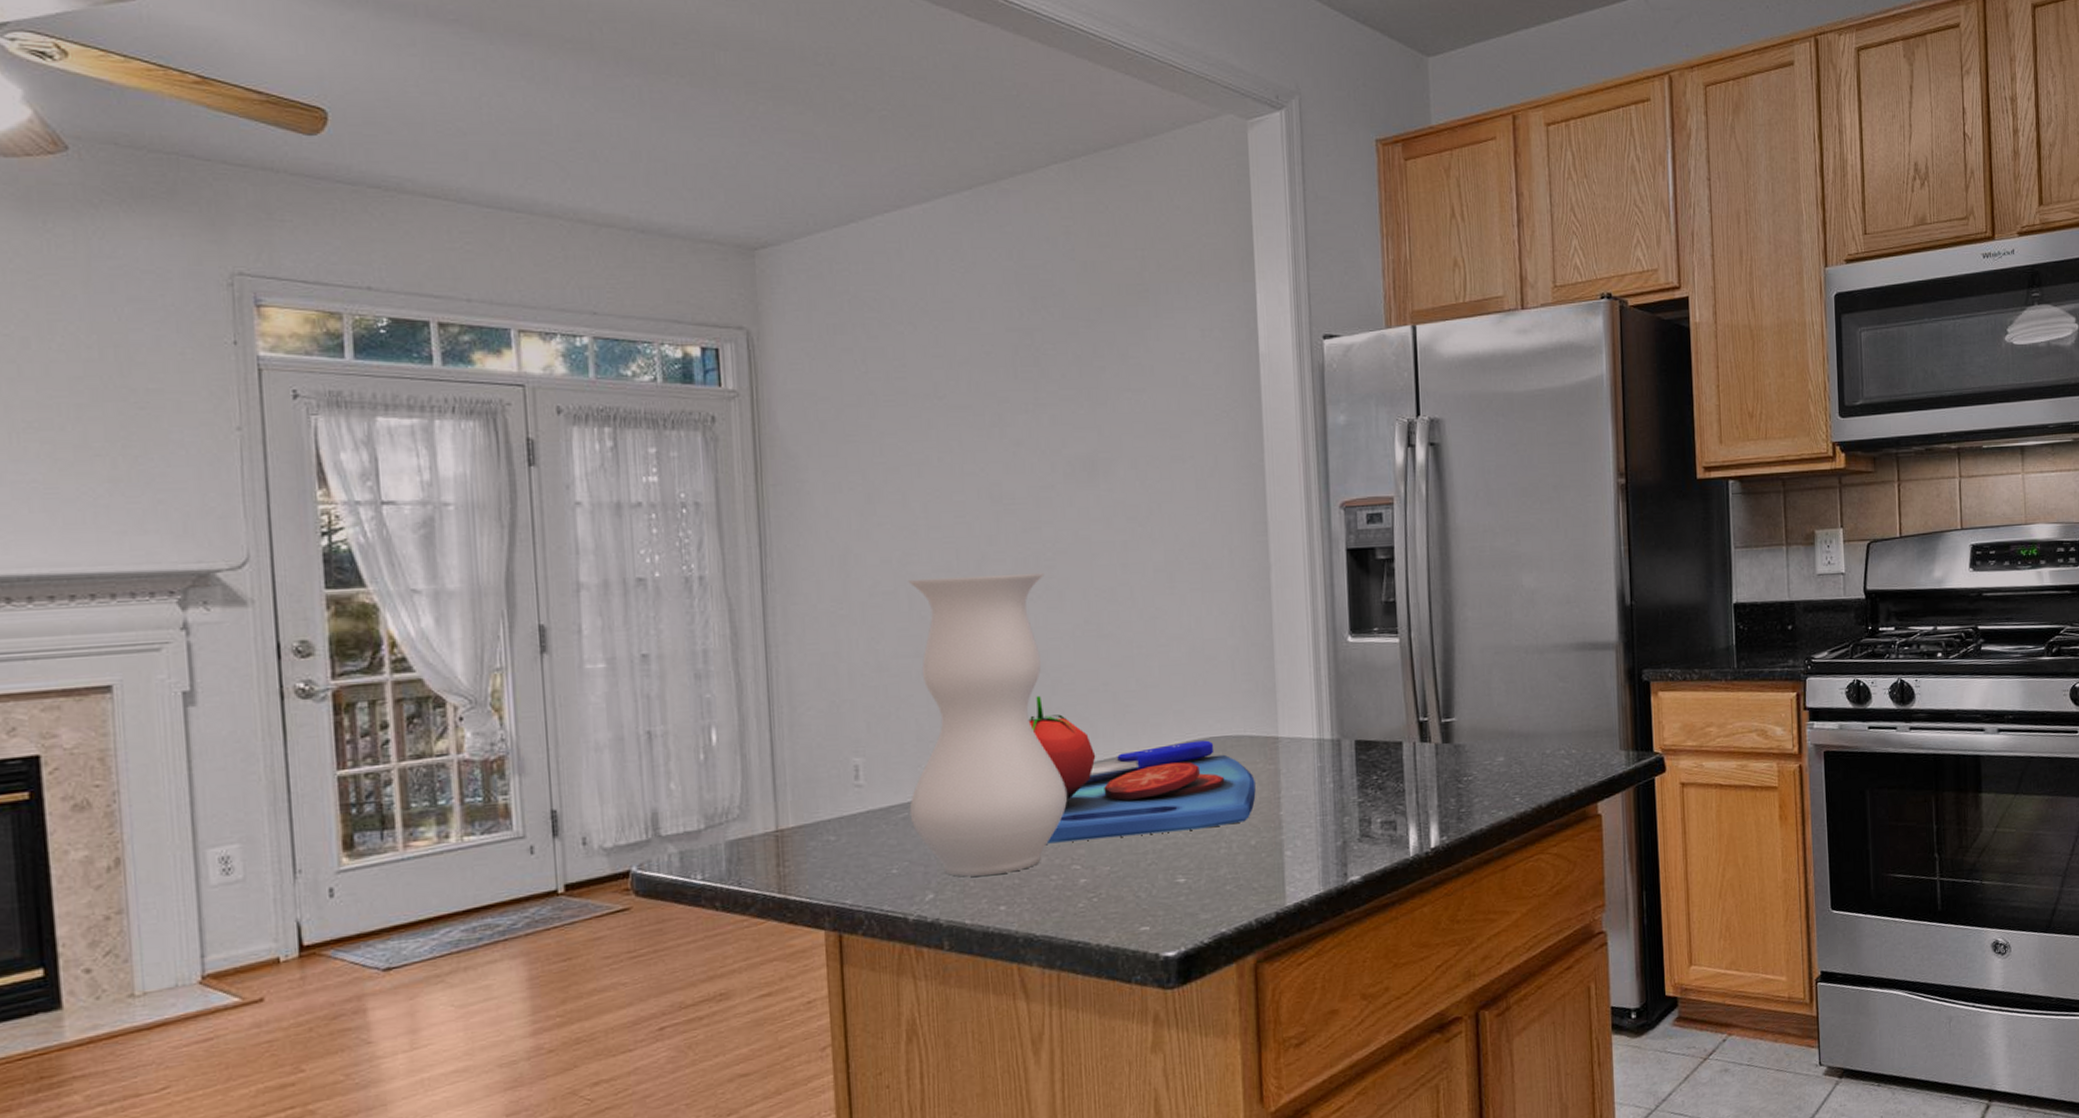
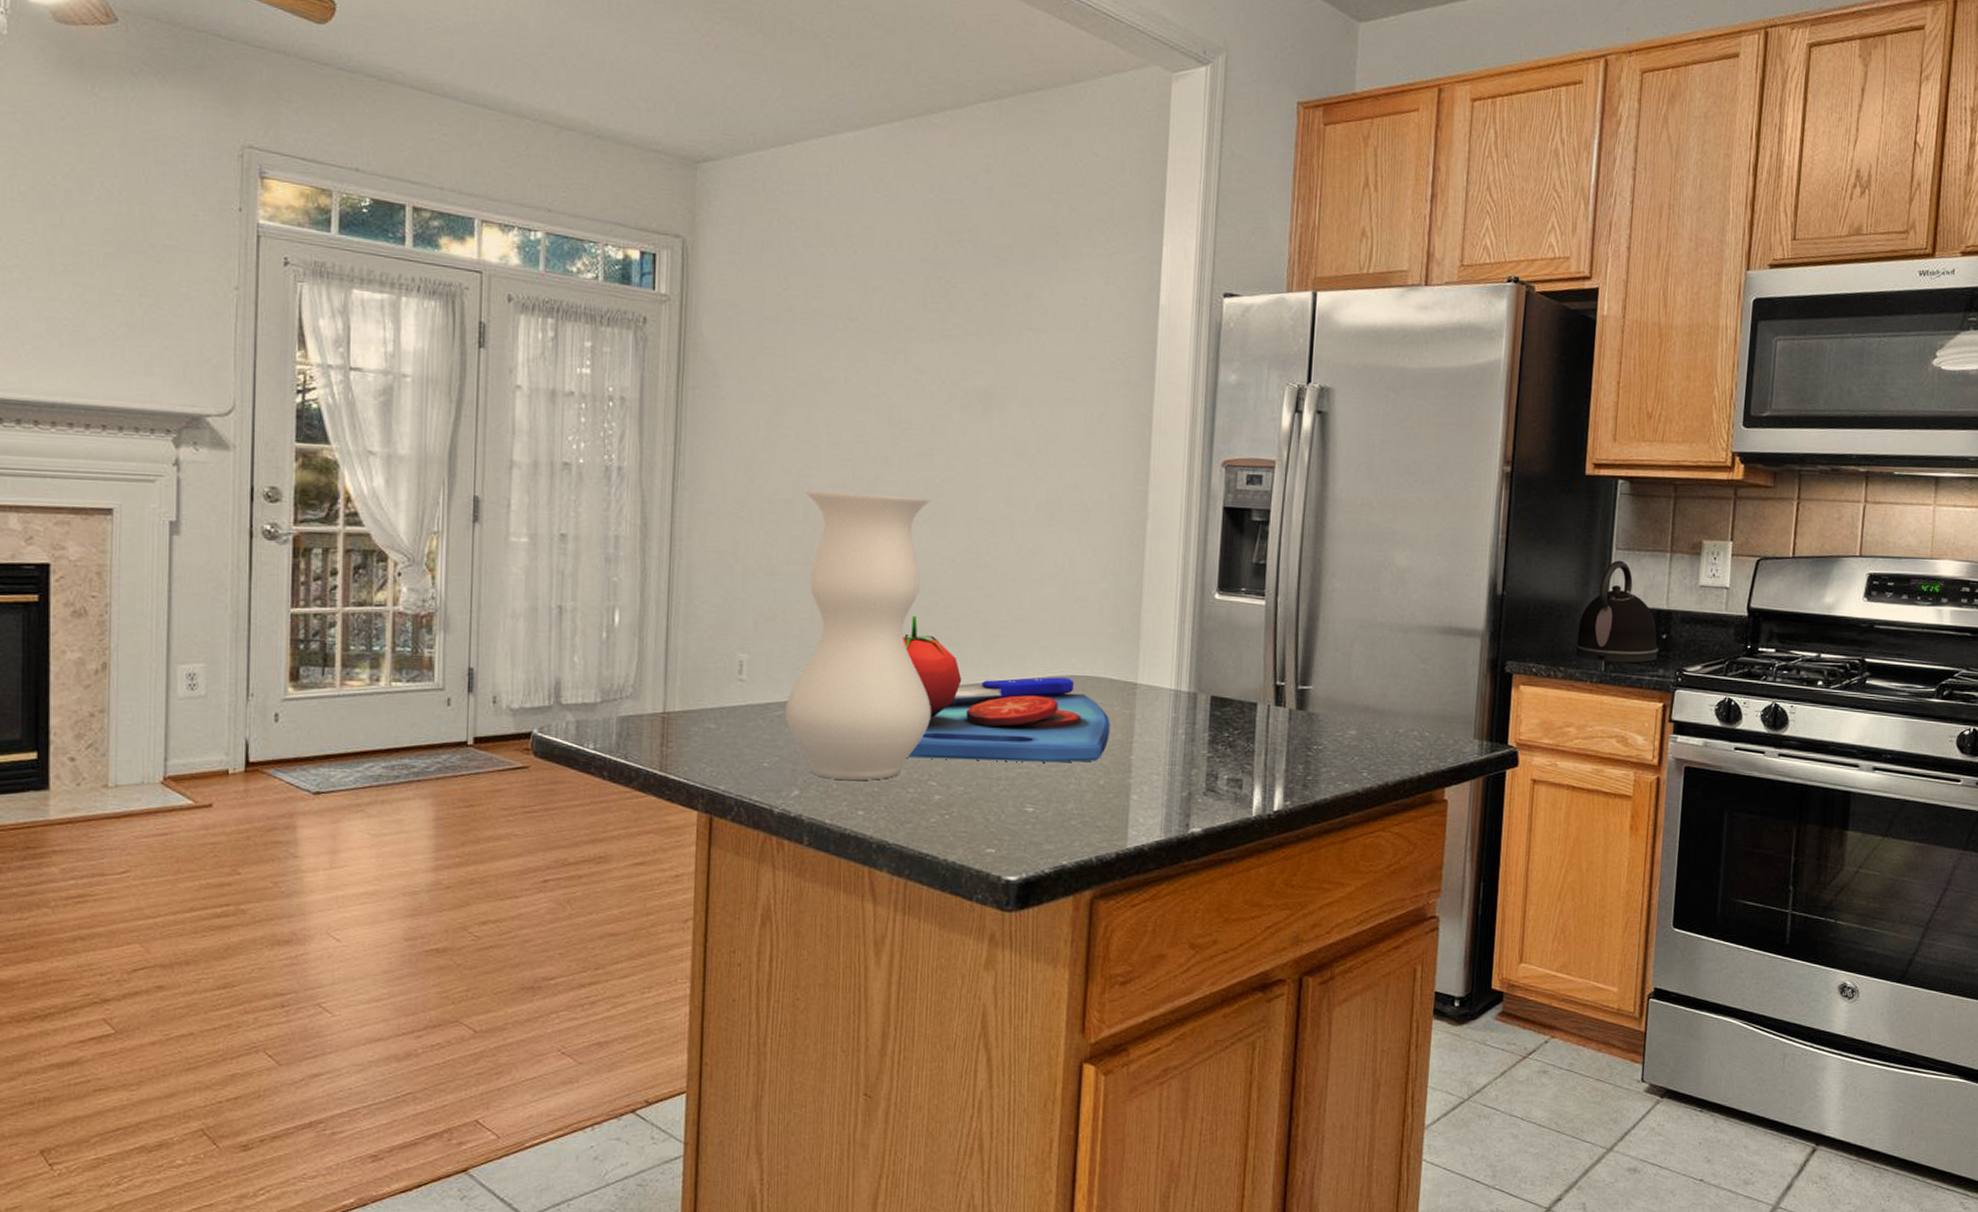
kettle: none [1707,558,1787,659] -> present [1575,560,1659,663]

